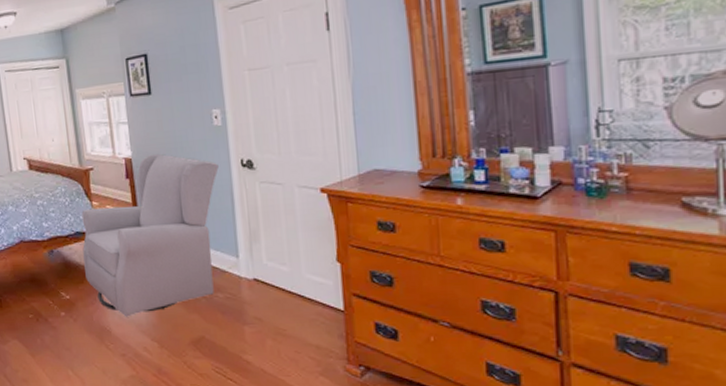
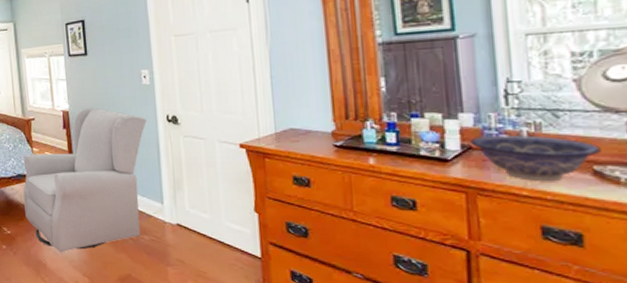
decorative bowl: none [560,167,690,216] -> present [469,134,601,182]

